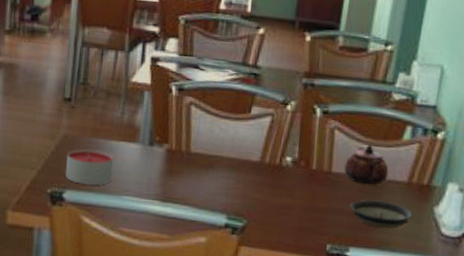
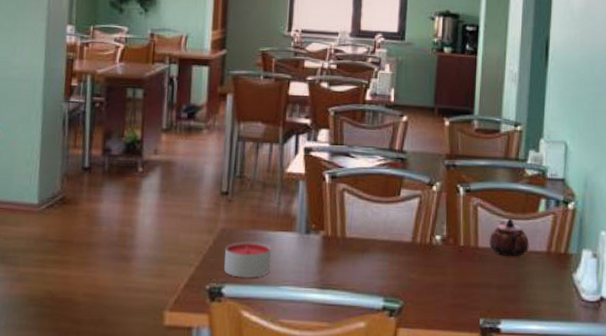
saucer: present [350,200,413,229] -> none [497,271,555,299]

